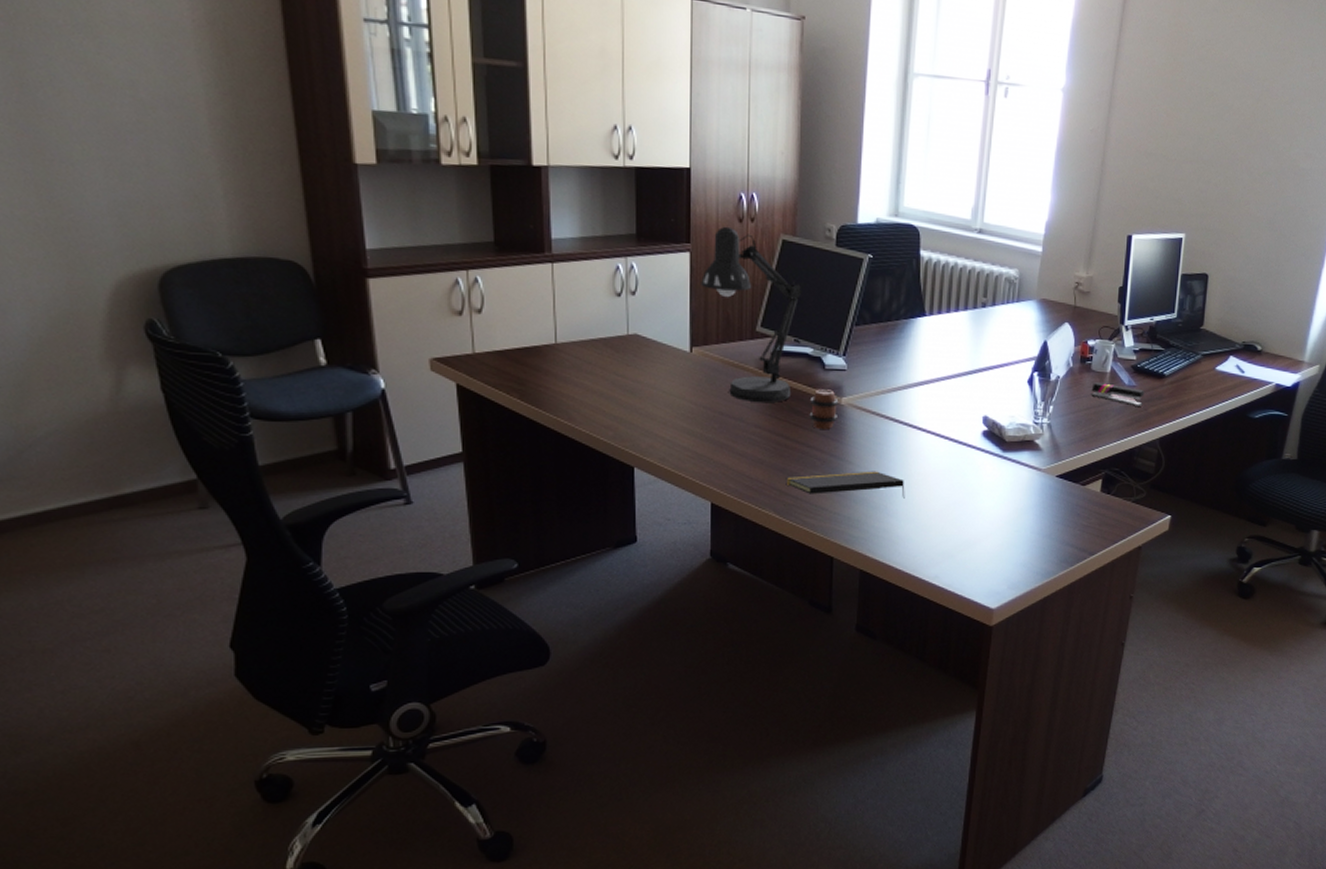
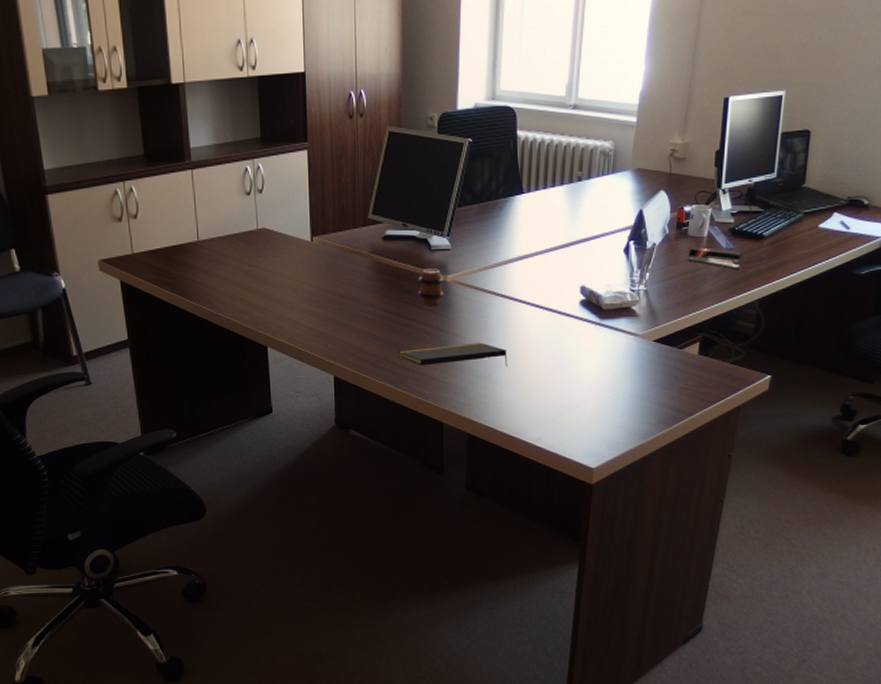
desk lamp: present [701,226,802,402] -> none [318,123,408,283]

